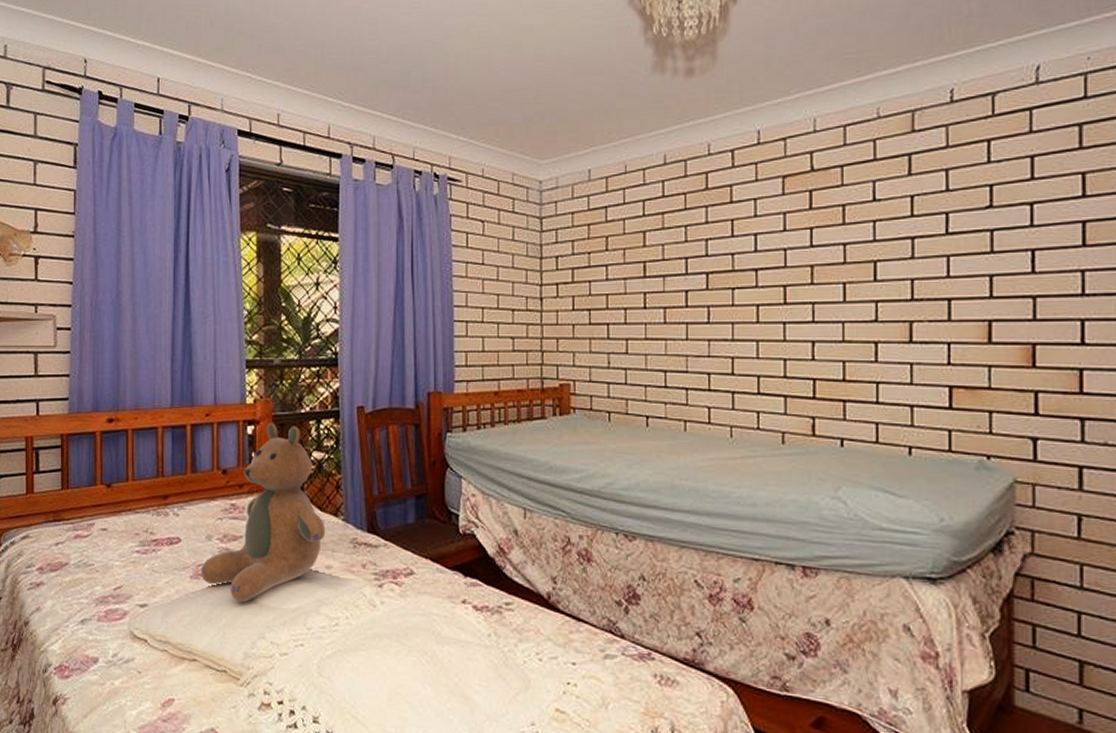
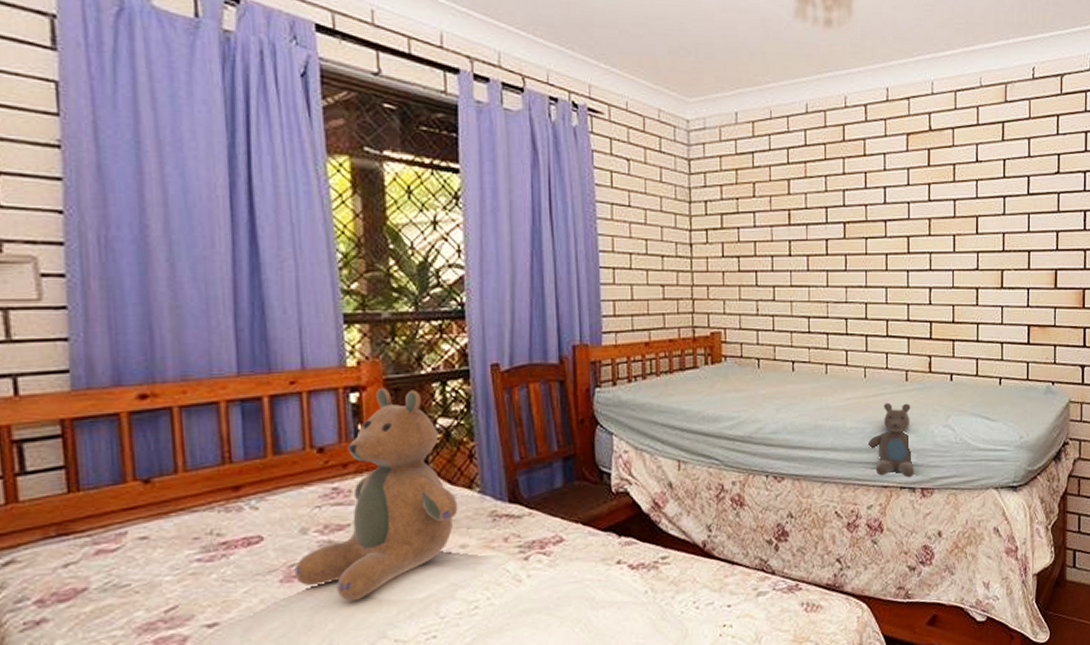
stuffed animal: none [736,466,794,553] -> present [869,402,915,478]

